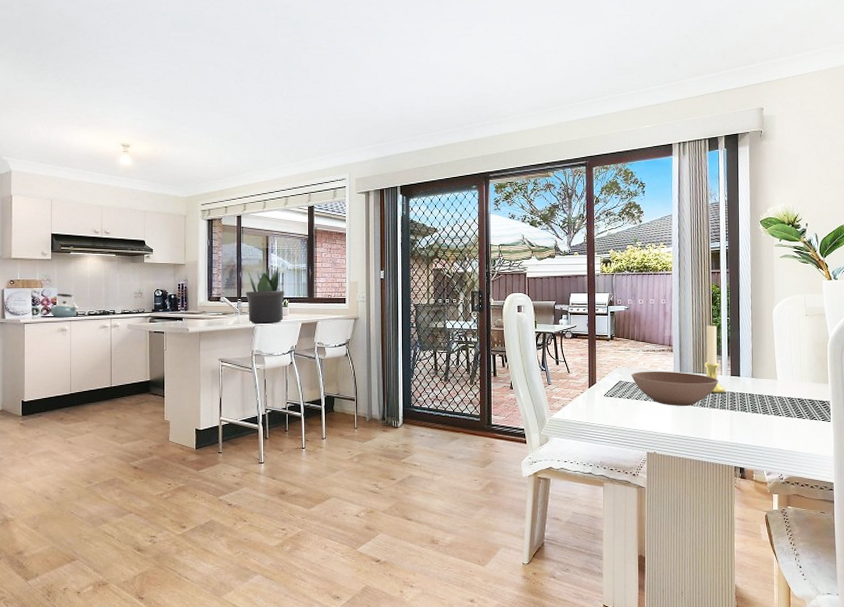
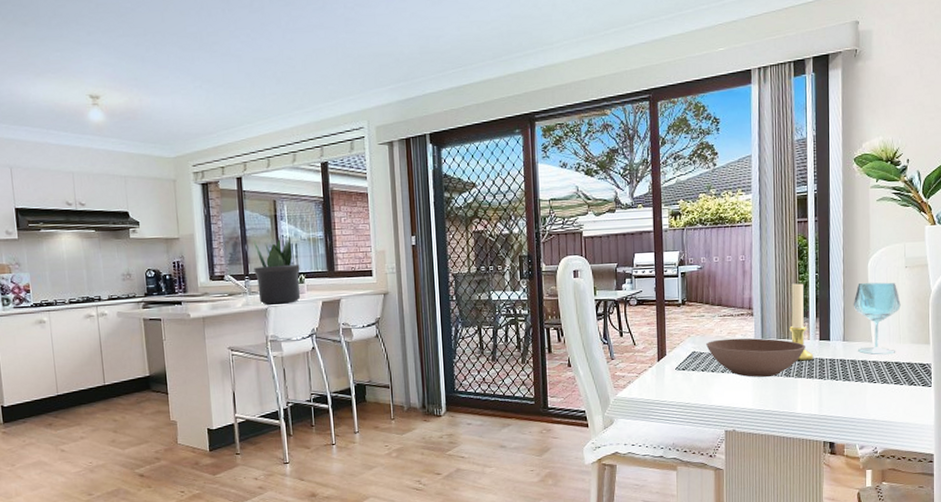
kettle: present [50,293,79,318] -> none [23,278,57,308]
wine glass: none [760,328,802,392] -> present [853,282,901,355]

